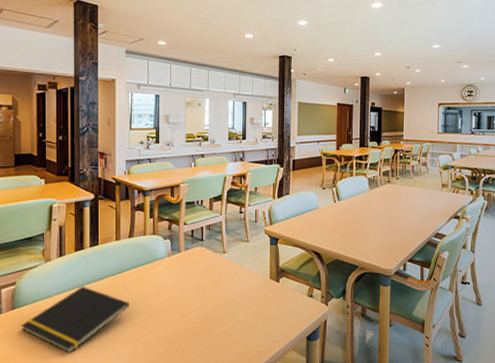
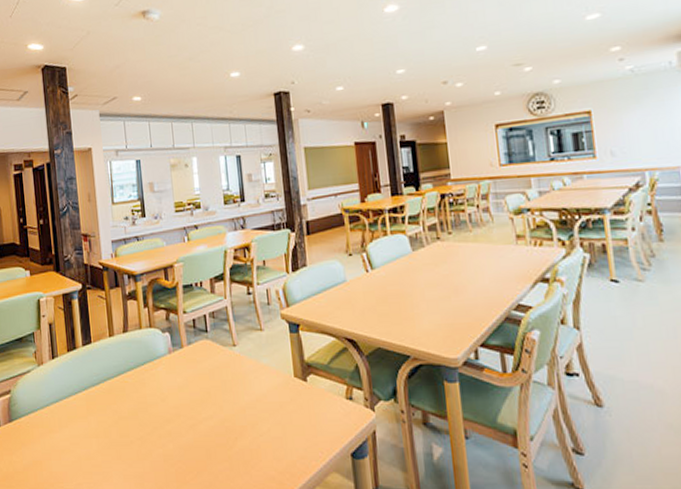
notepad: present [21,286,129,353] -> none [20,392,132,473]

